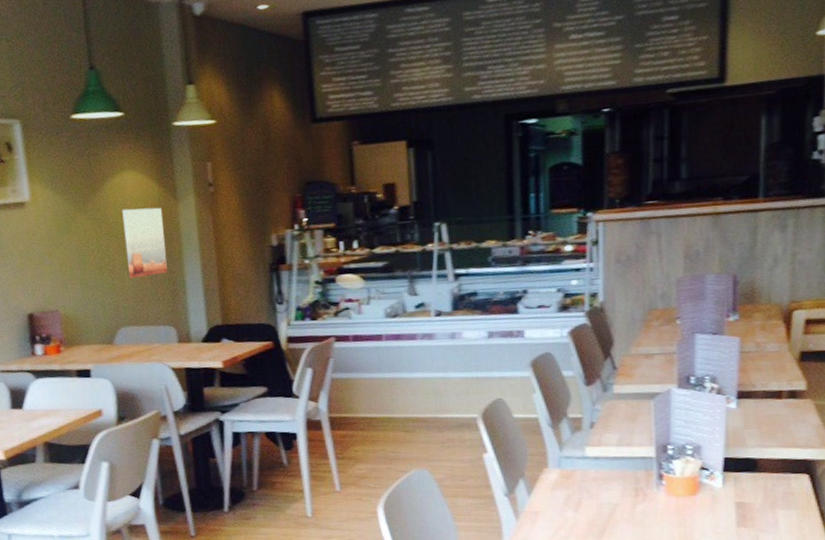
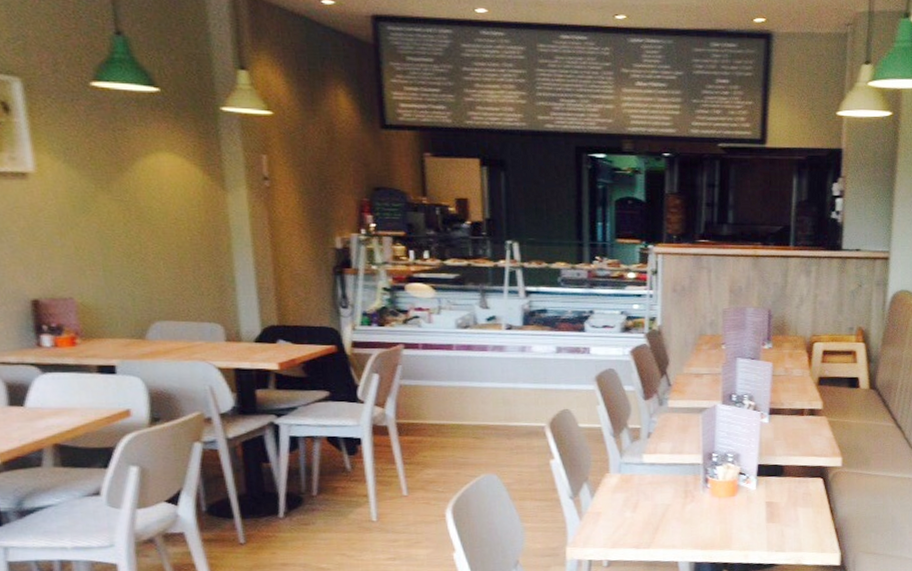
wall art: present [122,207,168,279] -> none [157,193,215,270]

